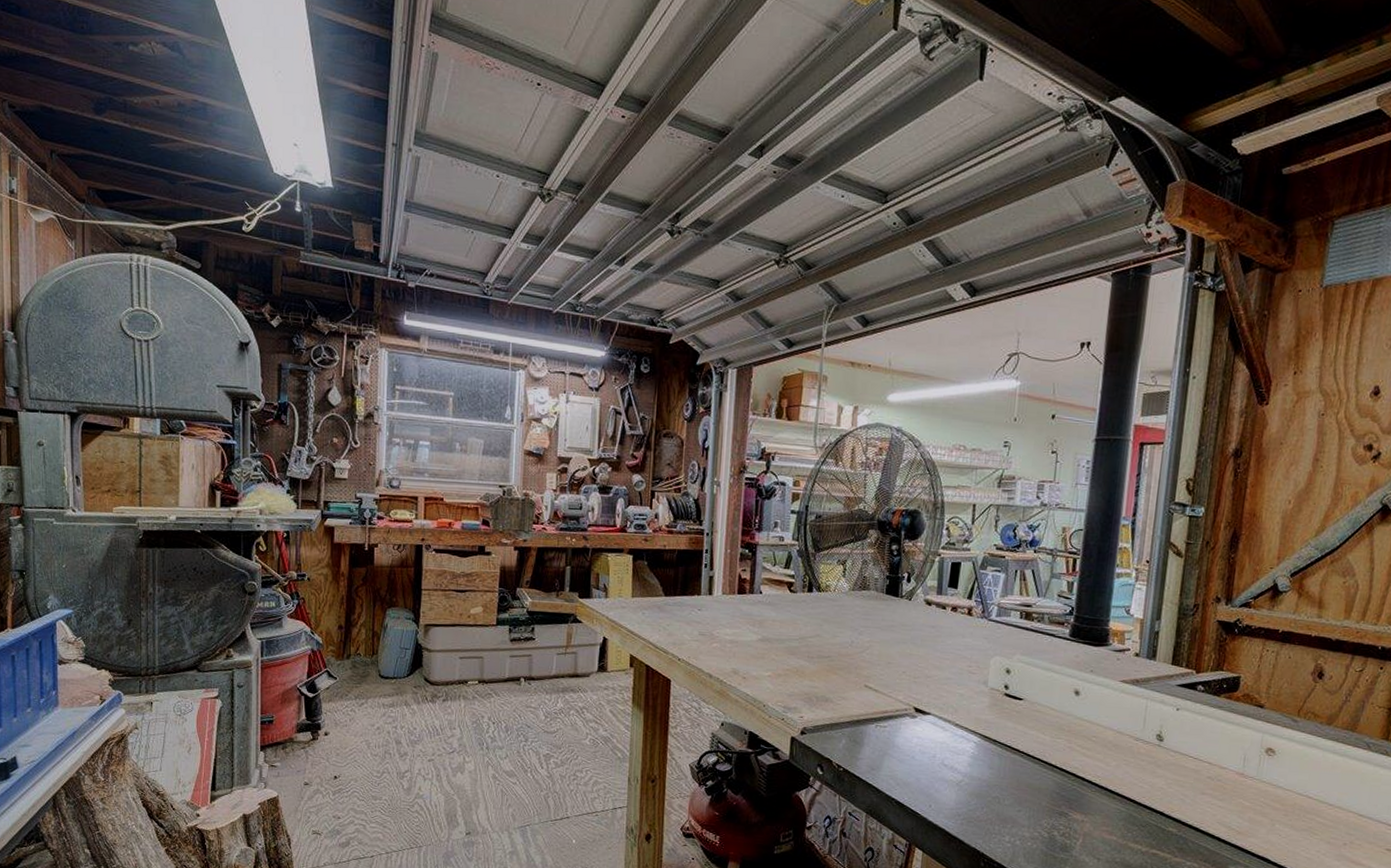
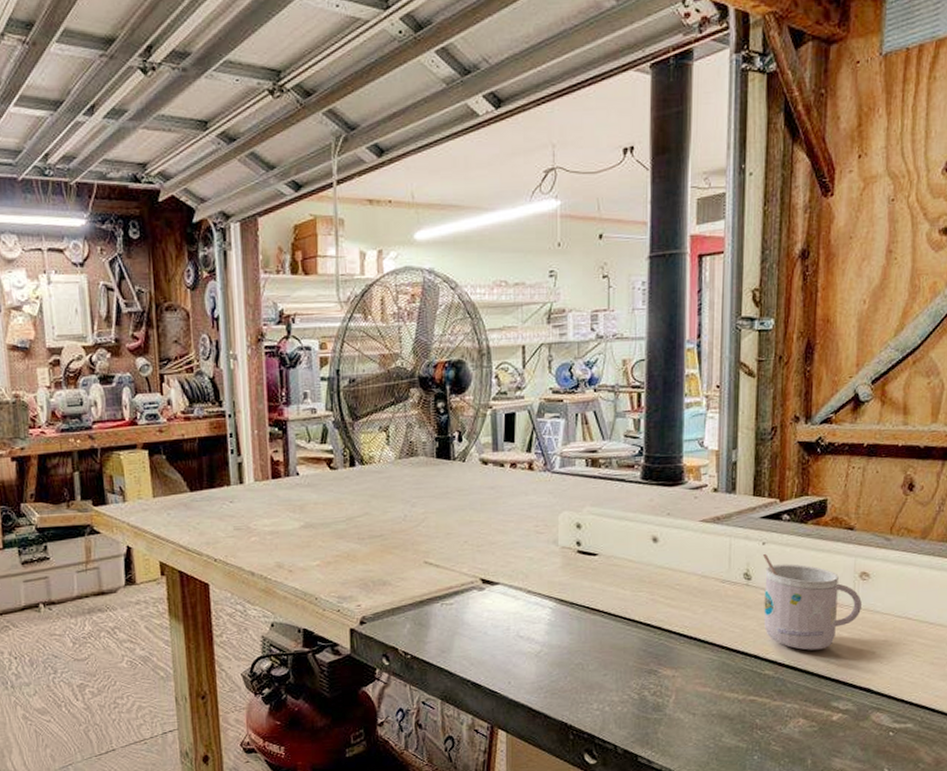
mug: none [1172,718,1266,815] -> present [763,553,862,650]

